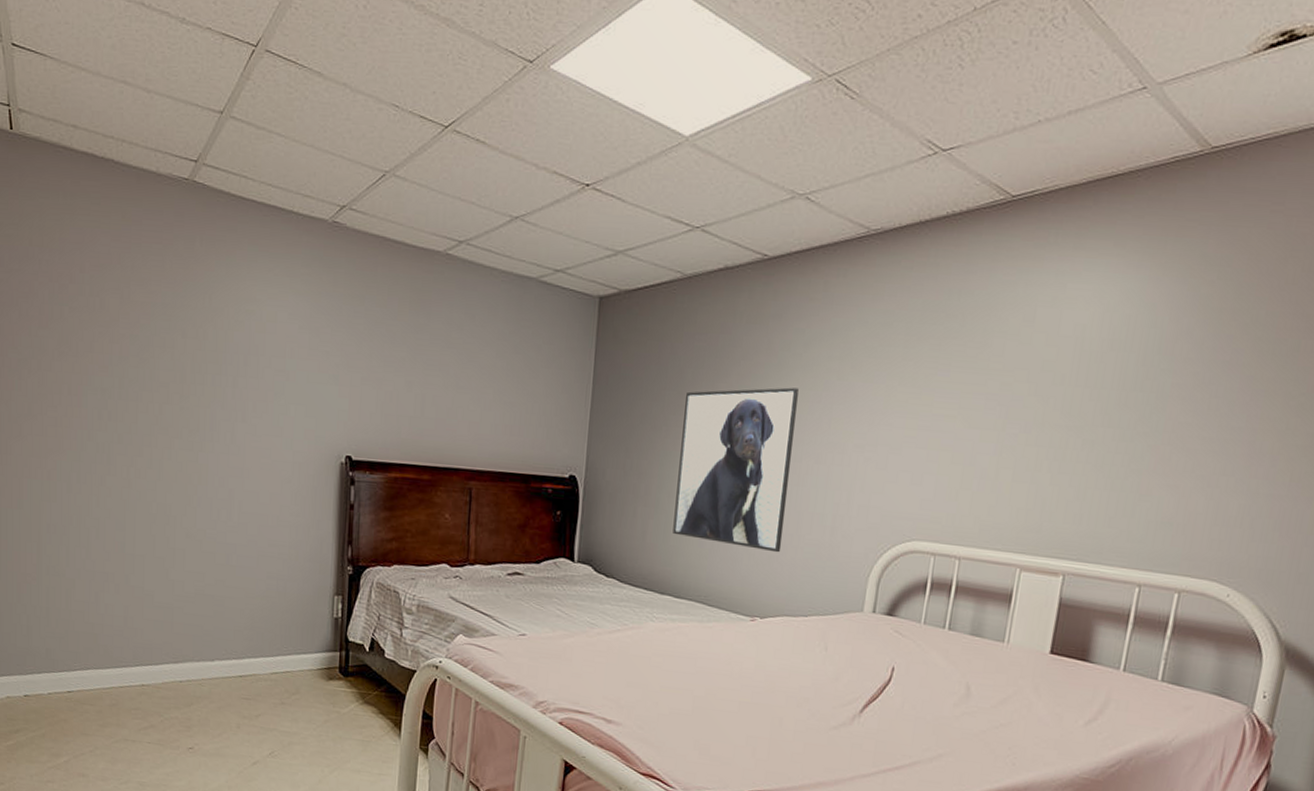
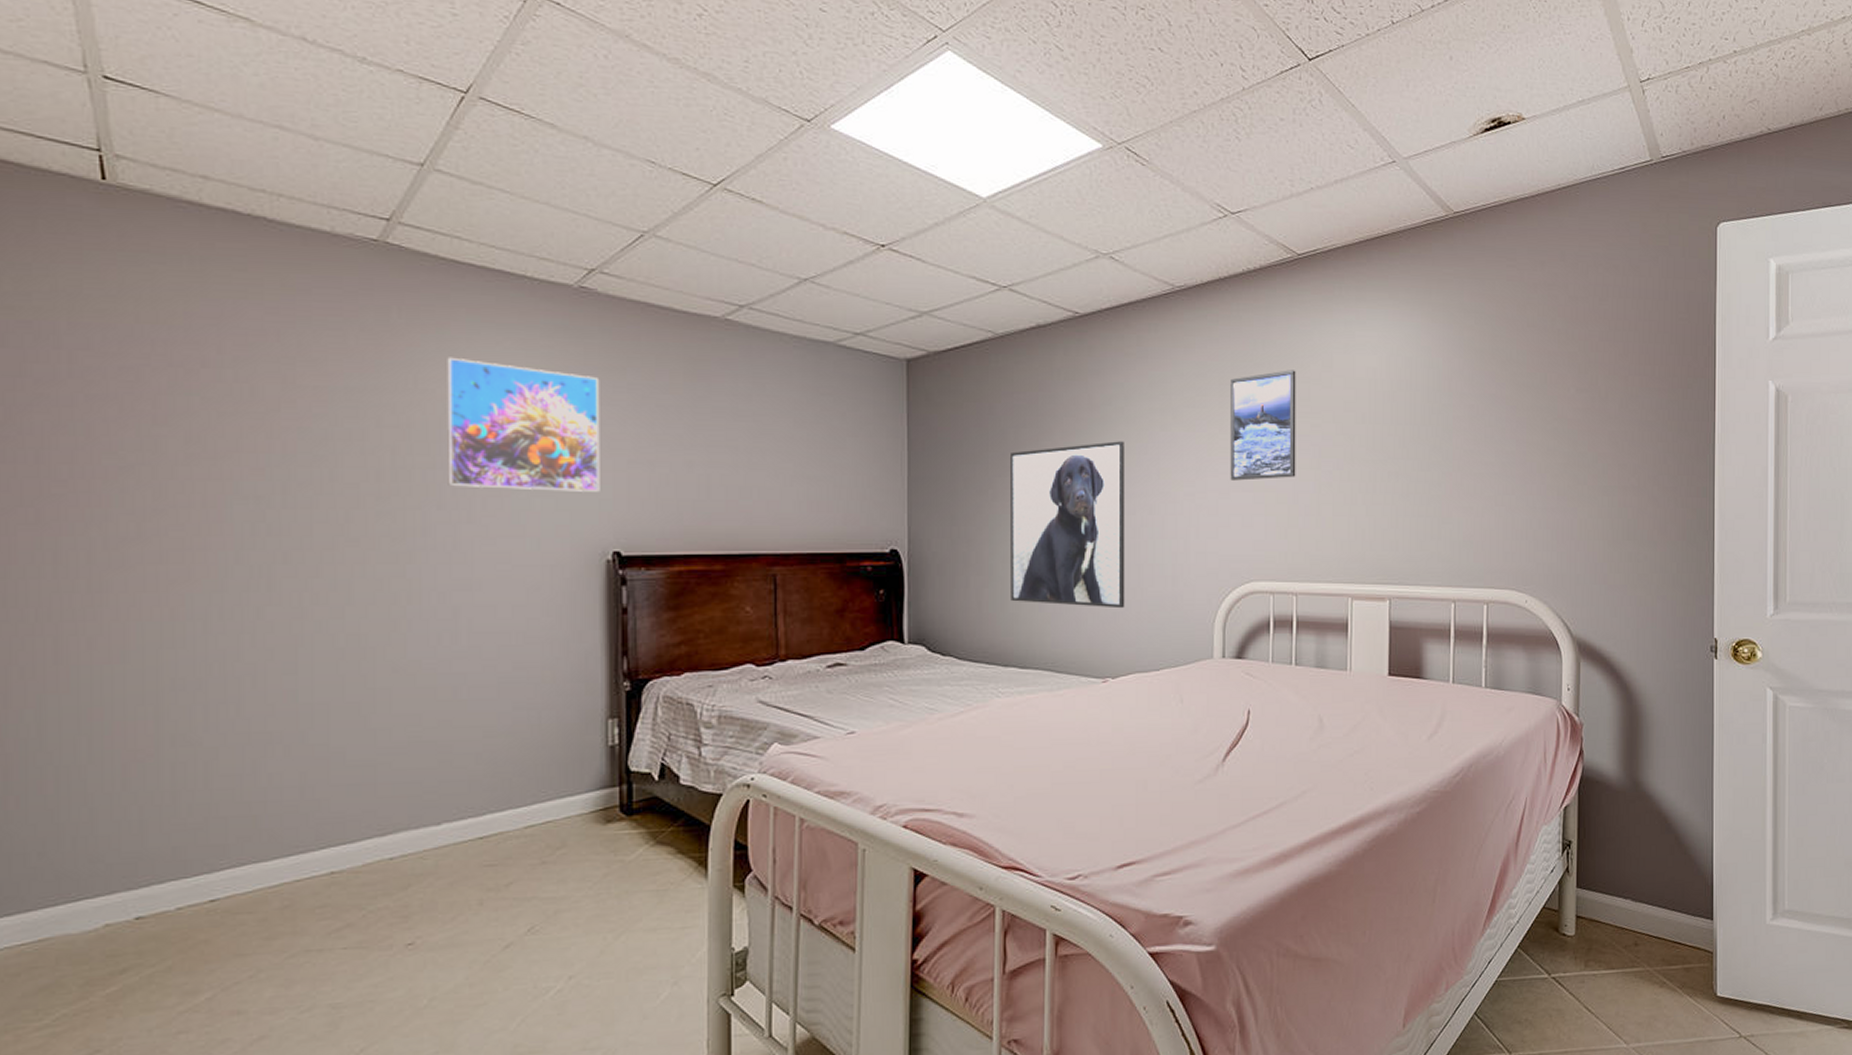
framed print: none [229,281,344,403] -> present [447,357,600,492]
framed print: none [904,323,992,438] -> present [1230,370,1296,481]

